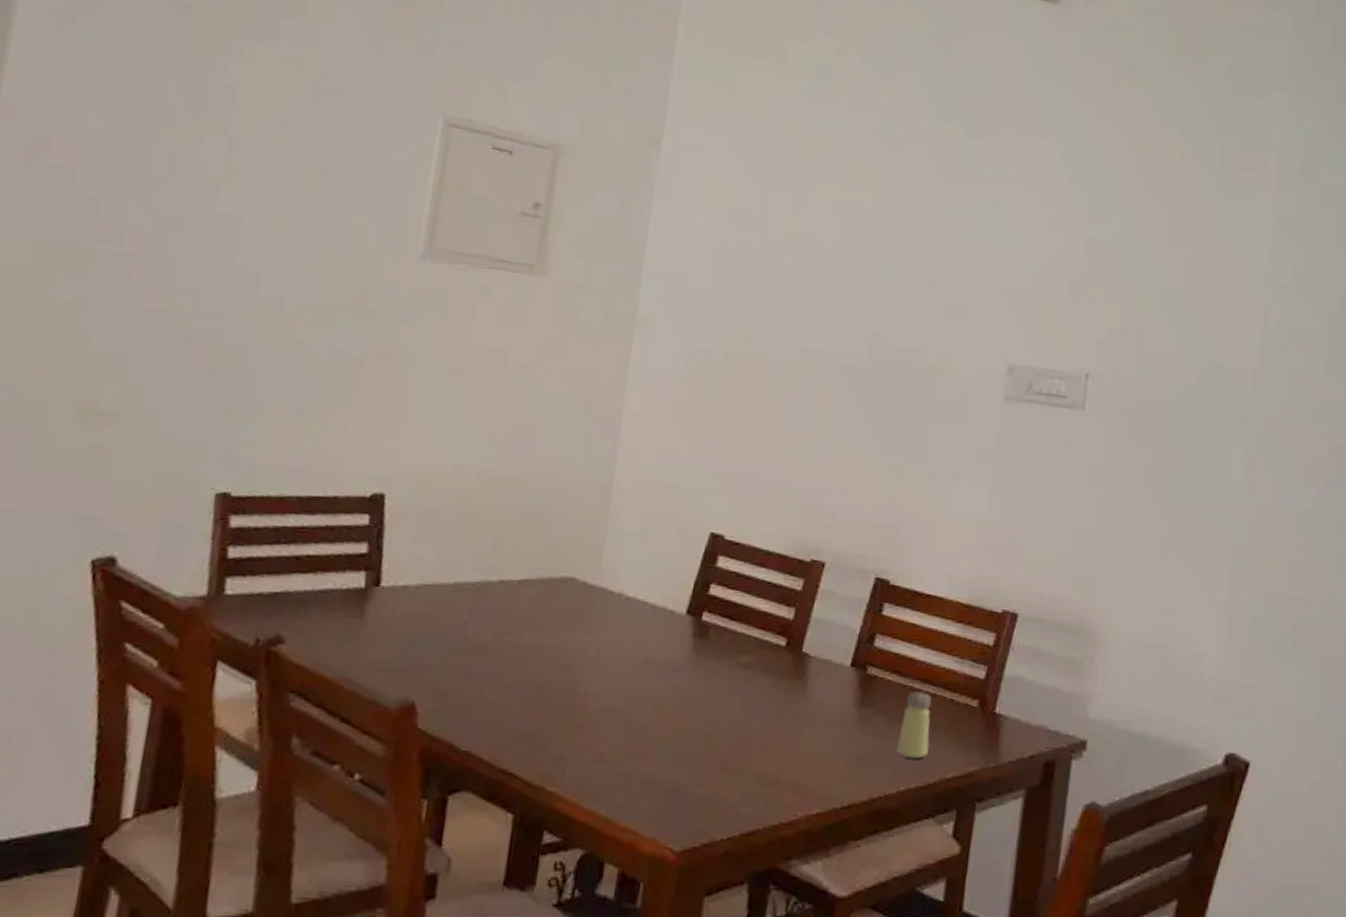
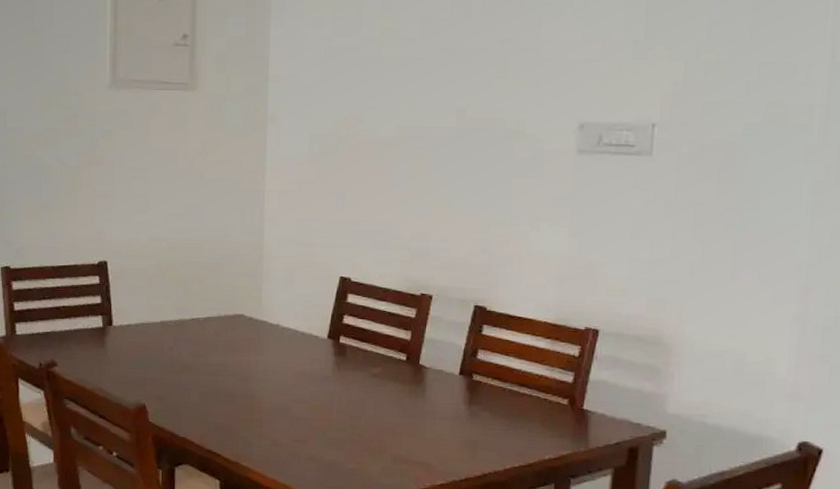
saltshaker: present [896,690,932,759] -> none [501,392,529,445]

